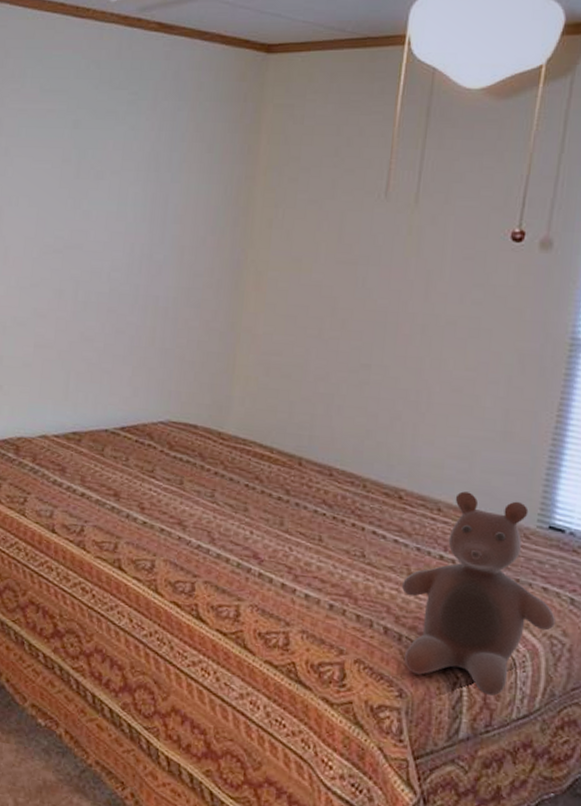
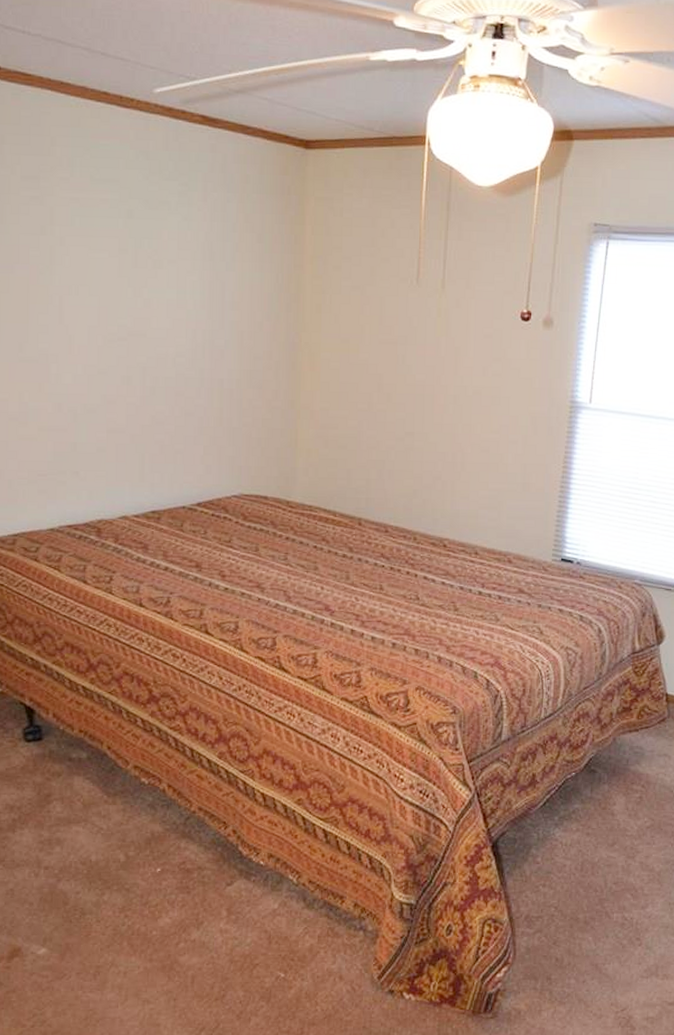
stuffed bear: present [401,491,555,697] -> none [450,536,569,703]

